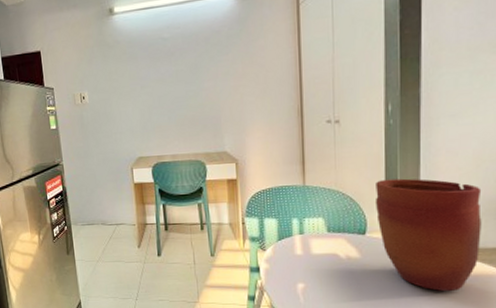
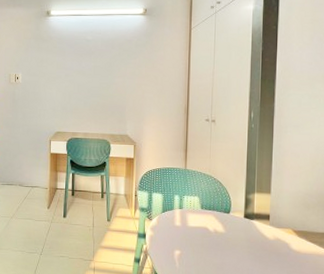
vase: present [374,178,482,291] -> none [238,170,316,266]

